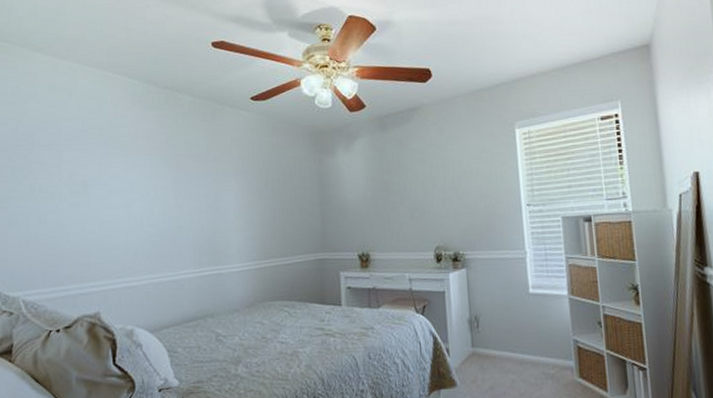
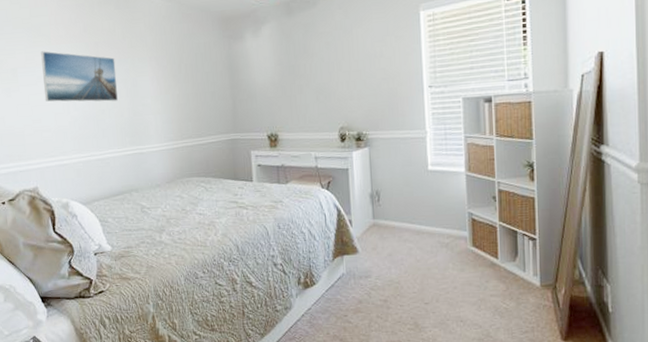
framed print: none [116,163,198,218] -> present [41,51,118,102]

